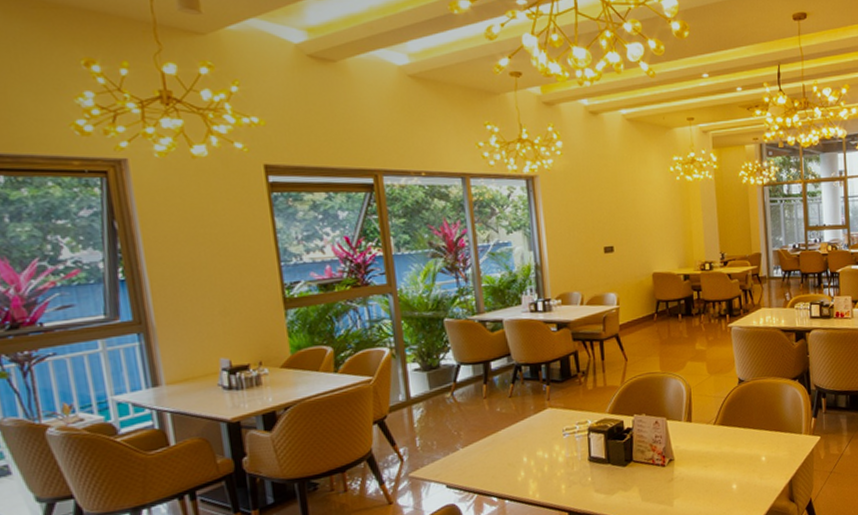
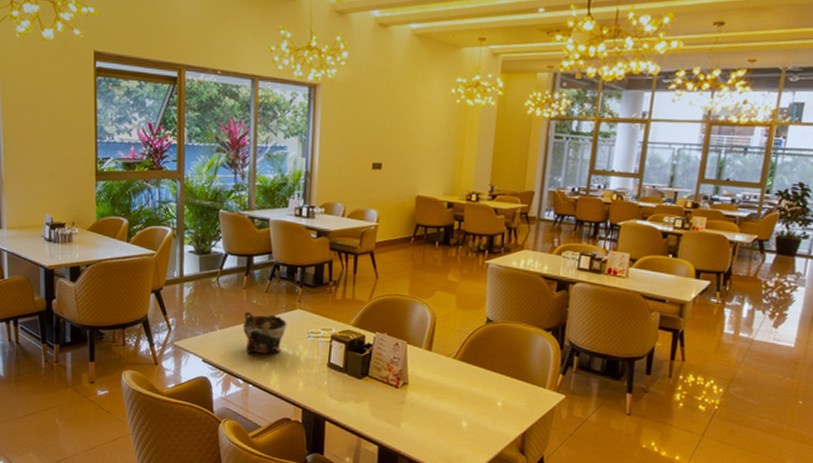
bowl: none [488,419,539,467] -> present [242,312,287,355]

